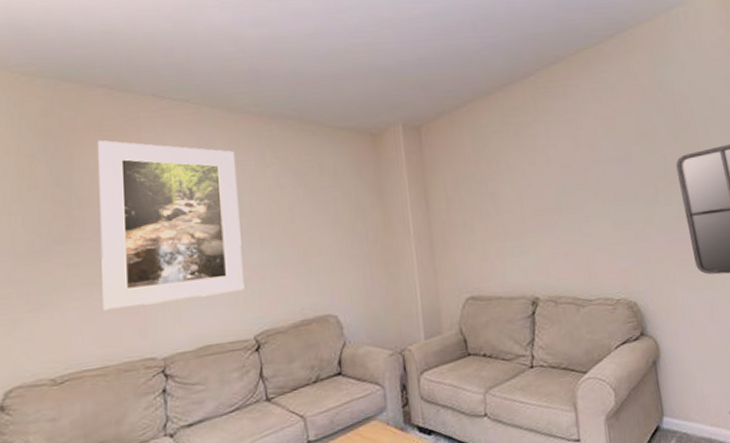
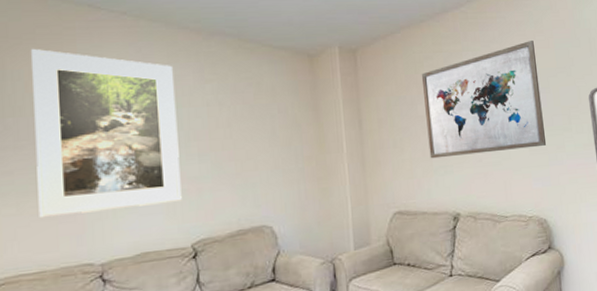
wall art: none [490,108,632,239] -> present [421,41,547,159]

